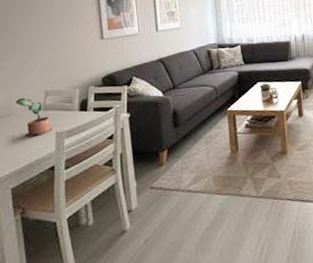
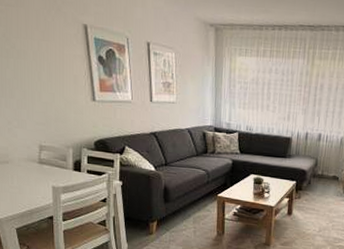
potted plant: present [16,97,52,138] -> none [12,147,48,187]

